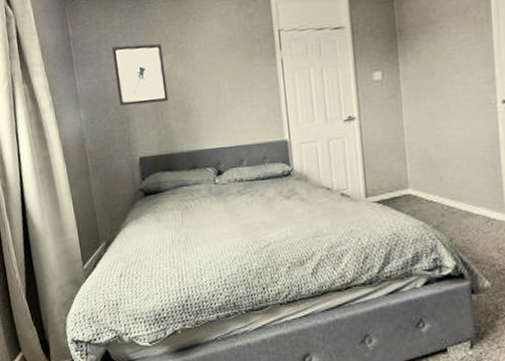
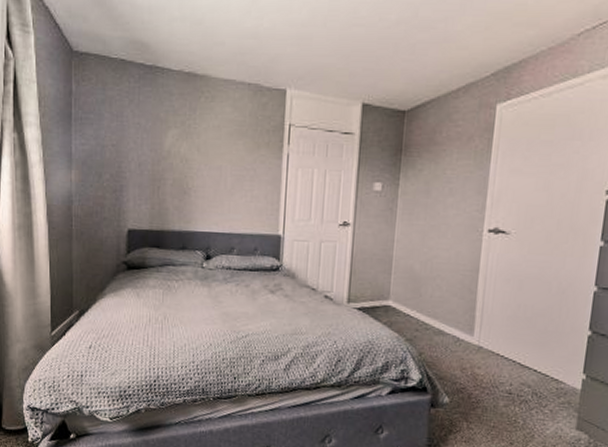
wall art: present [111,43,169,106] -> none [115,110,169,178]

